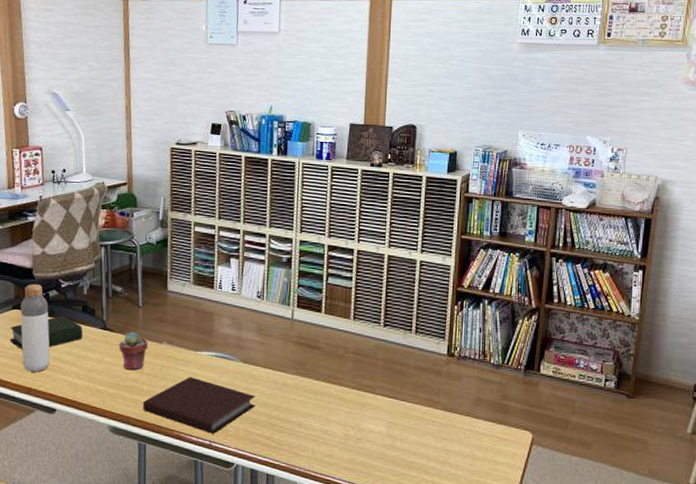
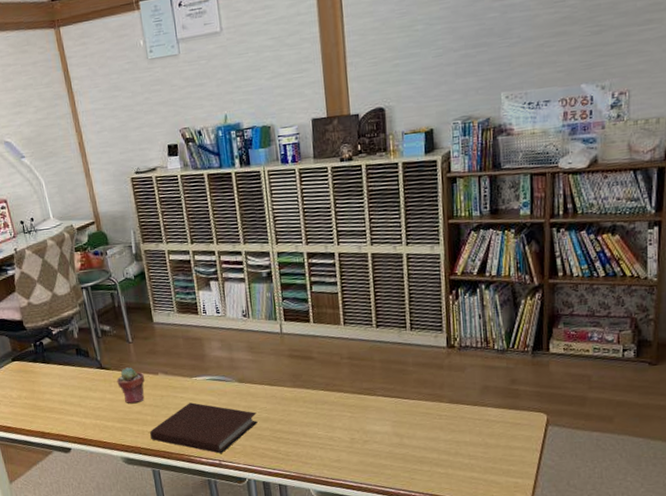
book: present [10,315,83,350] -> none [14,361,82,398]
bottle: present [20,284,50,372] -> none [18,334,56,417]

